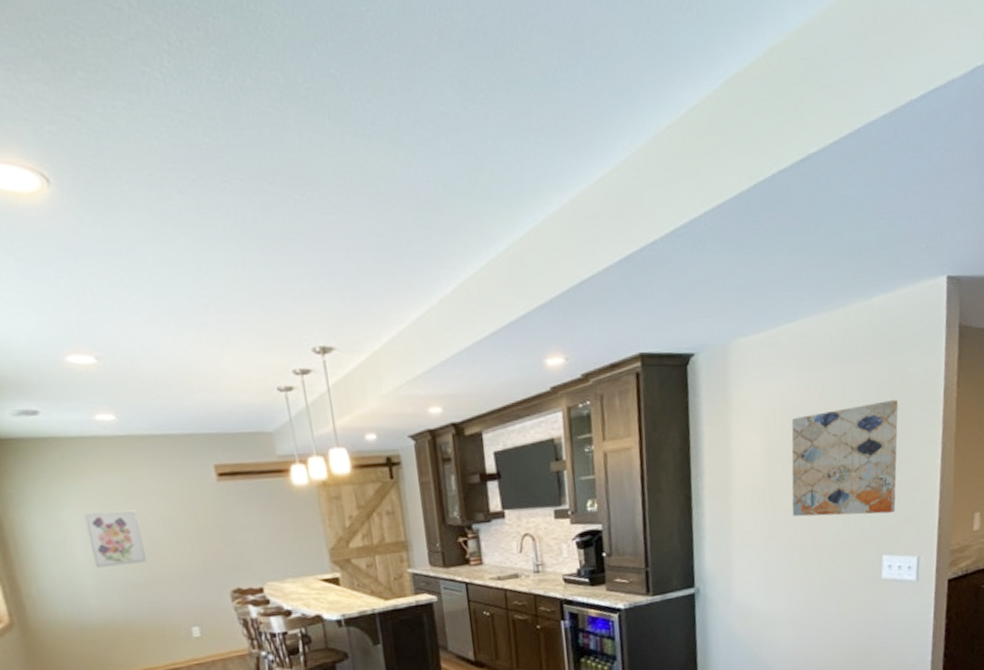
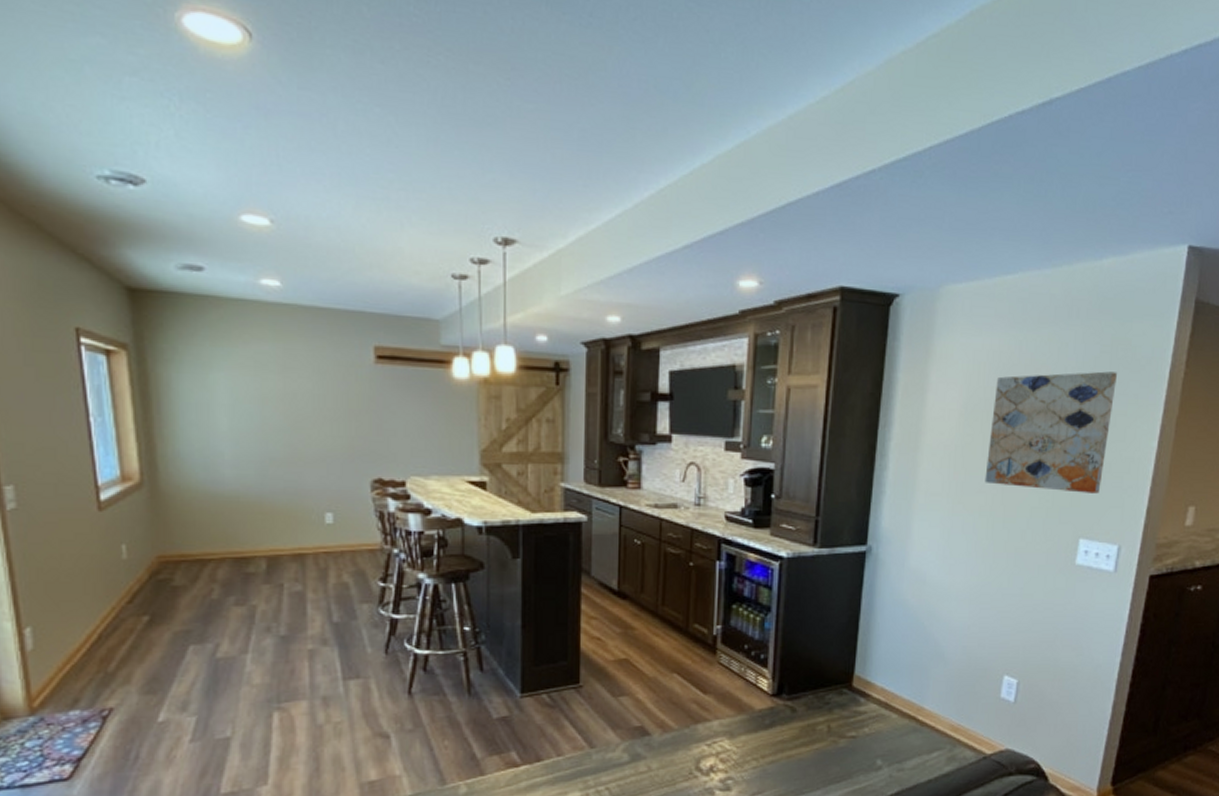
wall art: present [84,510,148,568] -> none [233,379,291,439]

